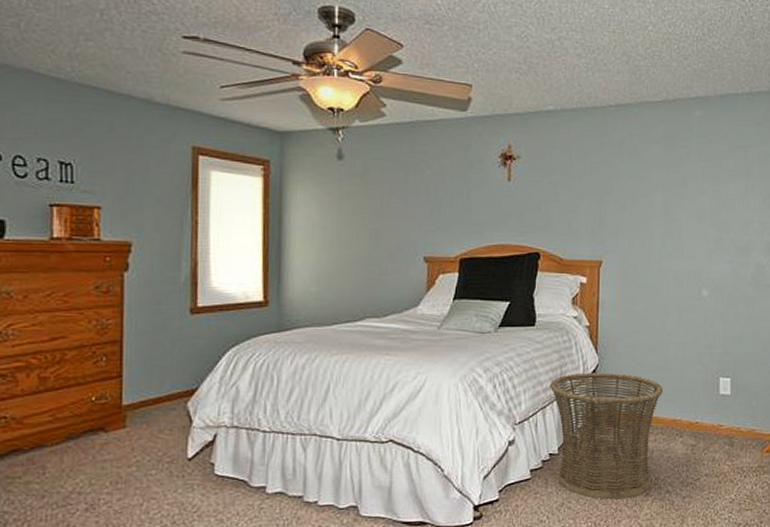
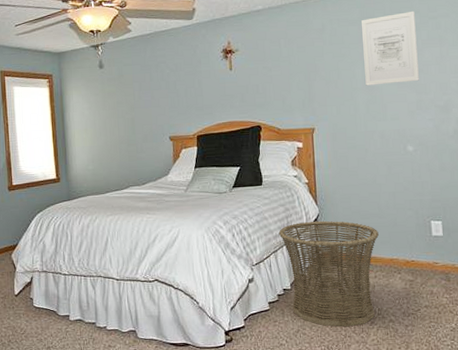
wall art: none [664,135,723,217] -> present [362,10,419,86]

